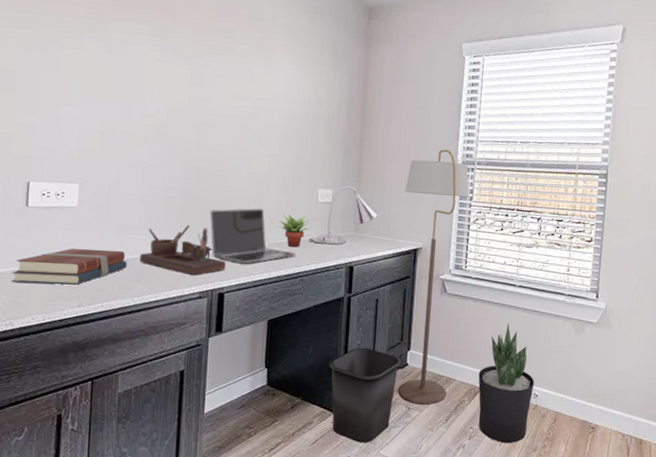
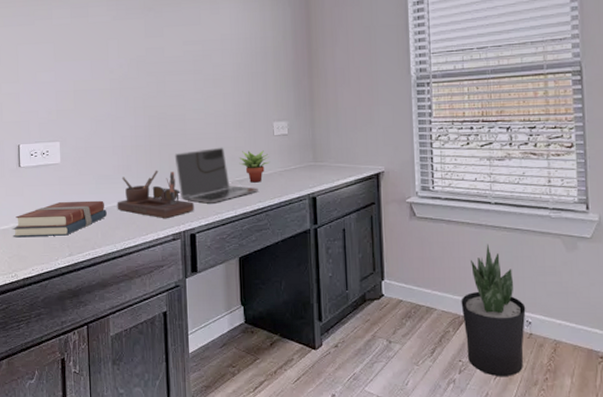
table lamp: present [309,185,379,245] -> none [270,115,336,177]
waste bin: present [329,347,402,443] -> none [303,279,377,380]
floor lamp: present [398,149,470,405] -> none [359,66,428,337]

